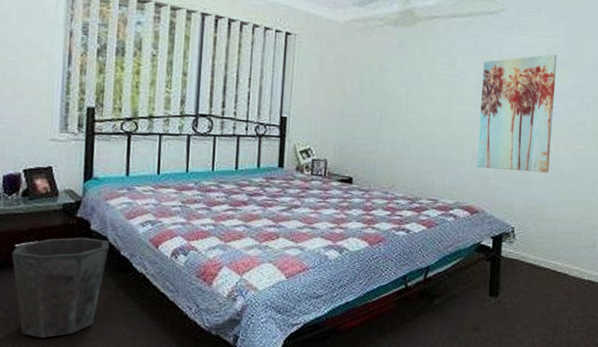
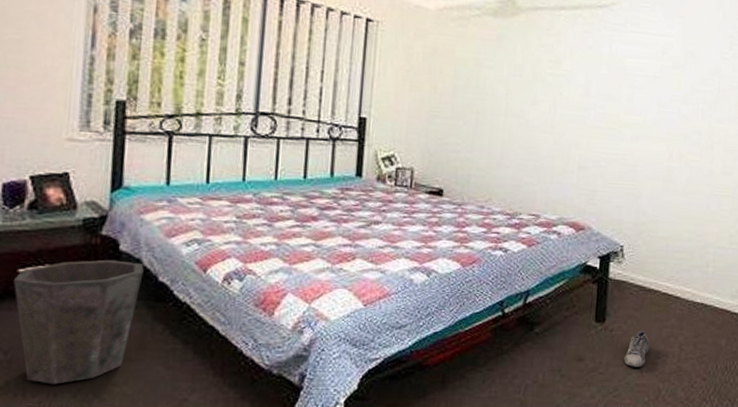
wall art: present [477,54,557,173] -> none [583,54,672,186]
shoe: none [516,304,540,338] -> present [624,330,650,367]

